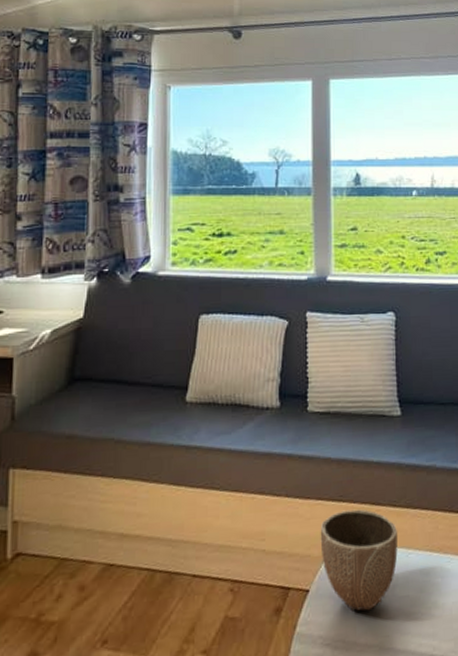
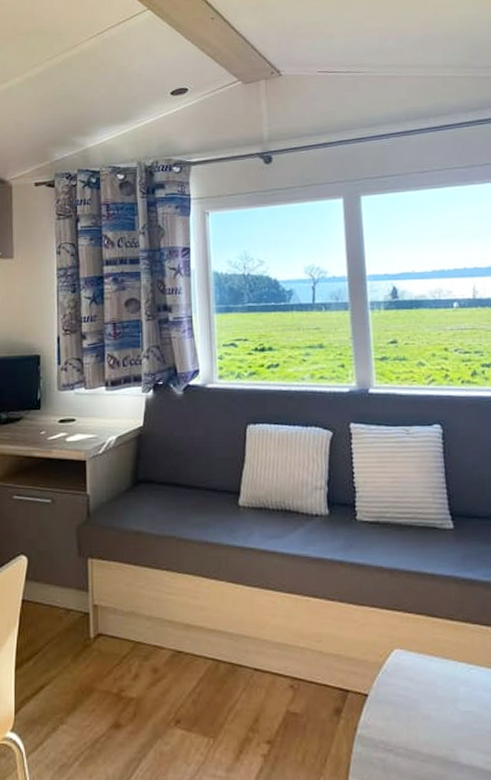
decorative bowl: present [320,509,398,612] -> none [375,619,458,722]

